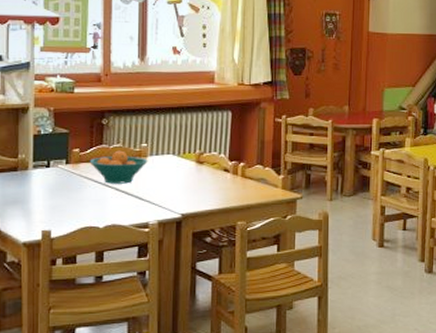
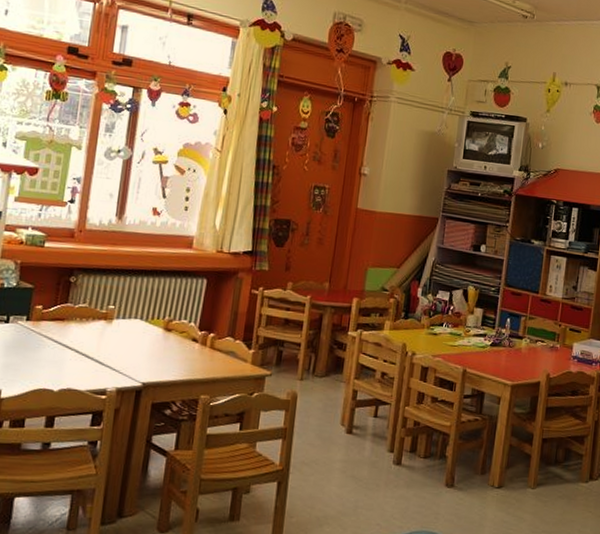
fruit bowl: present [89,150,148,184] -> none [51,310,114,347]

